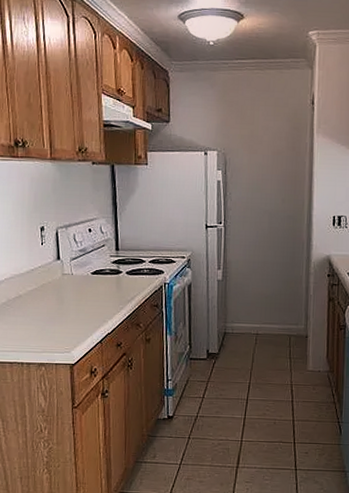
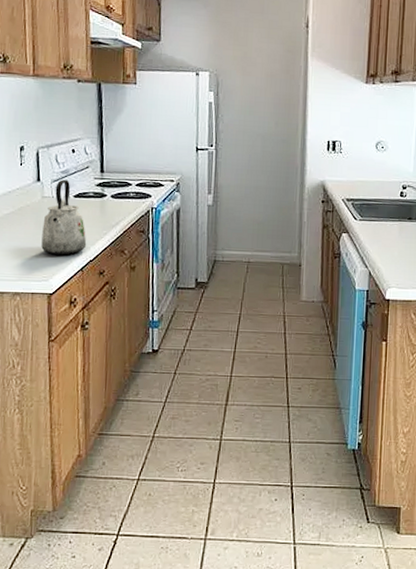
kettle: none [63,257,105,329] -> present [41,179,87,256]

